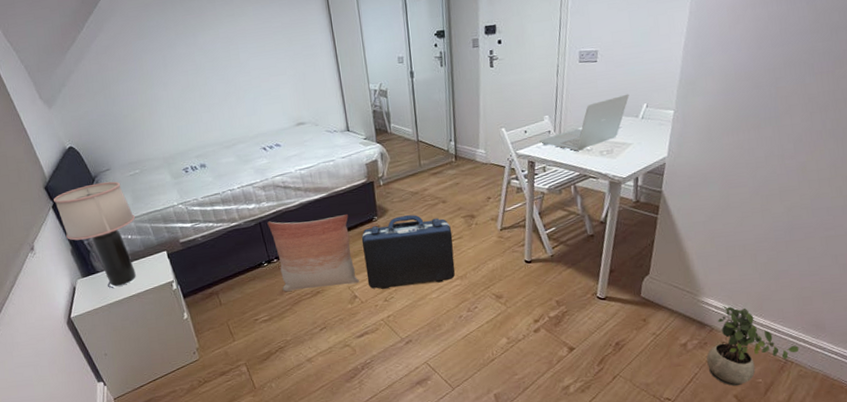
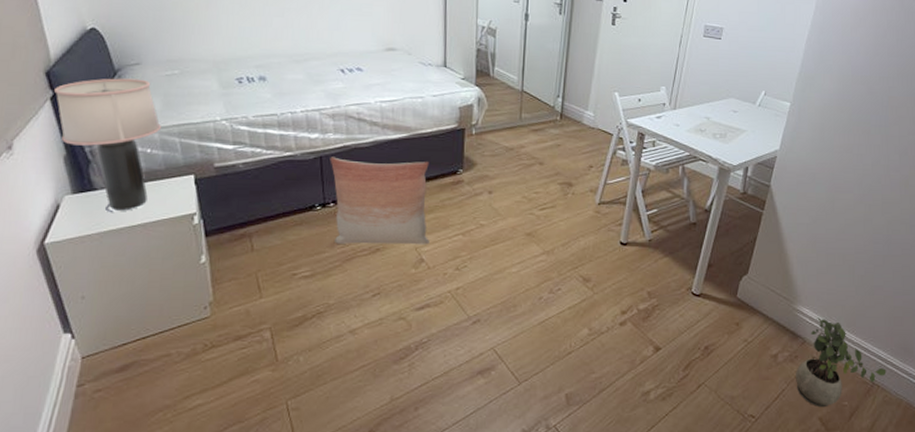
suitcase: present [361,215,455,289] -> none [439,173,545,256]
laptop: present [539,94,630,151] -> none [653,78,749,130]

